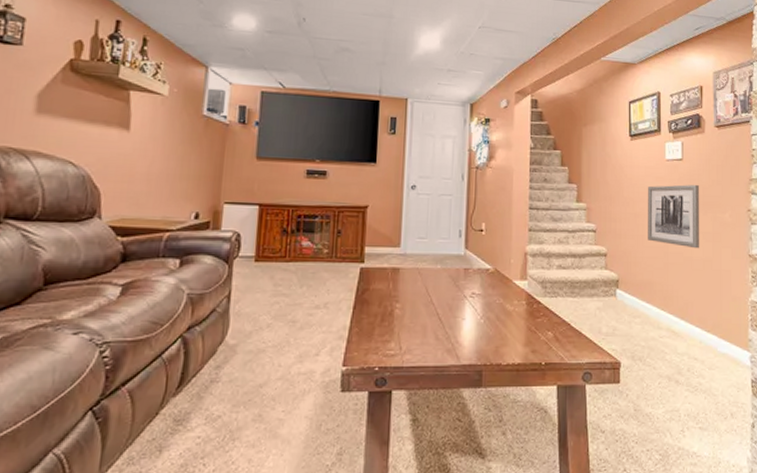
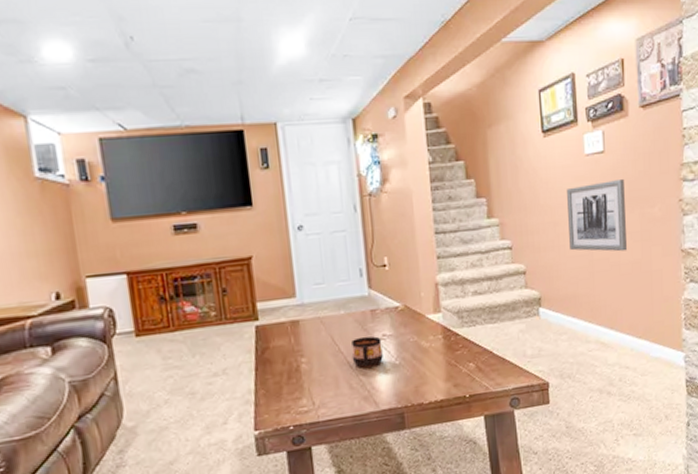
cup: none [441,292,470,321] -> present [351,336,383,368]

